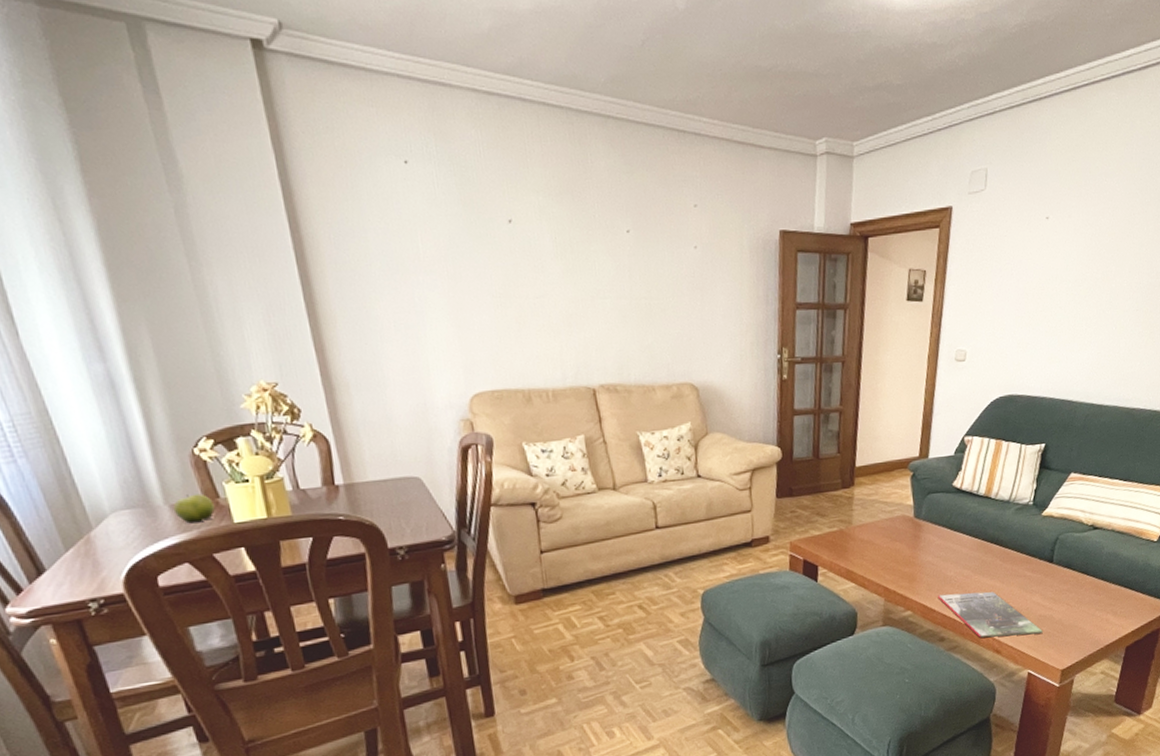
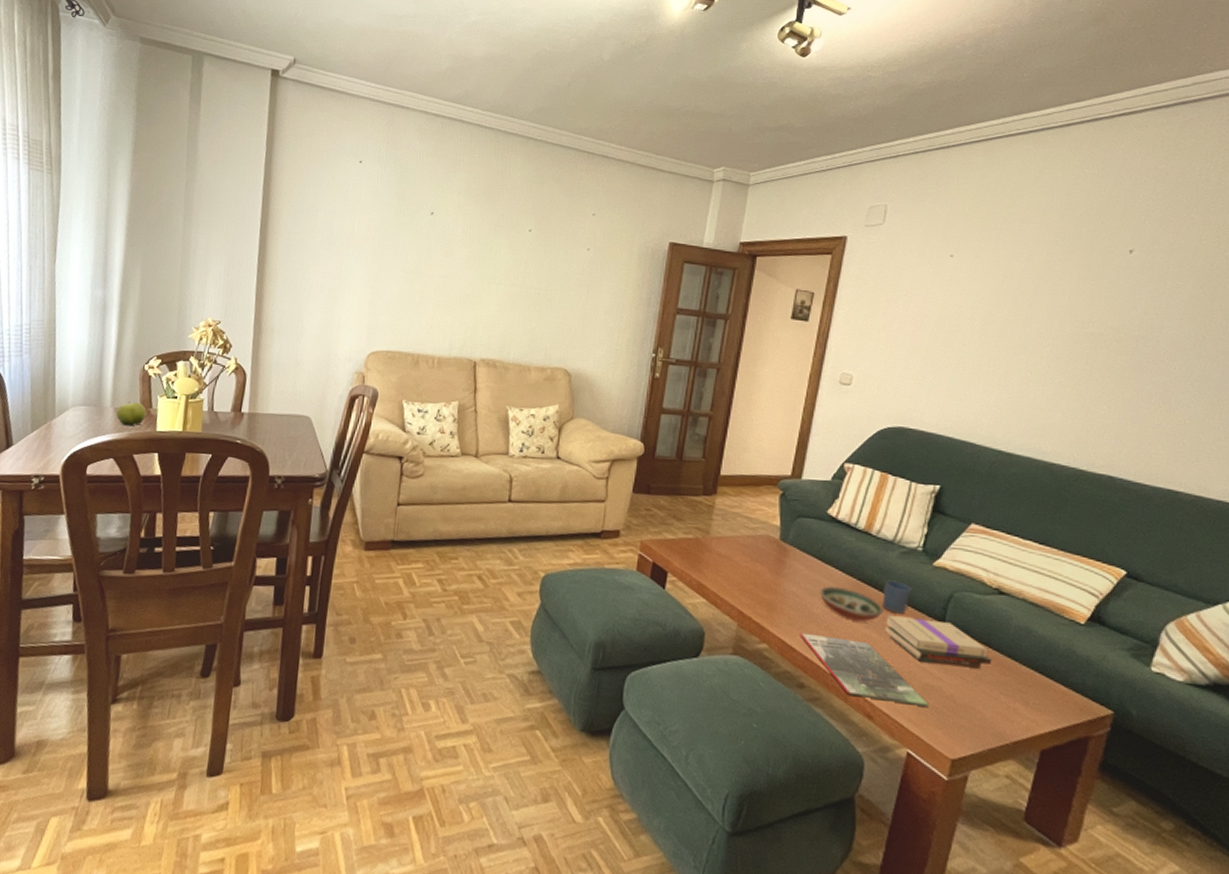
decorative bowl: none [951,549,1005,575] -> present [820,586,884,621]
mug: none [1003,534,1026,563] -> present [882,580,912,614]
books: none [1006,561,1089,599] -> present [886,614,992,669]

